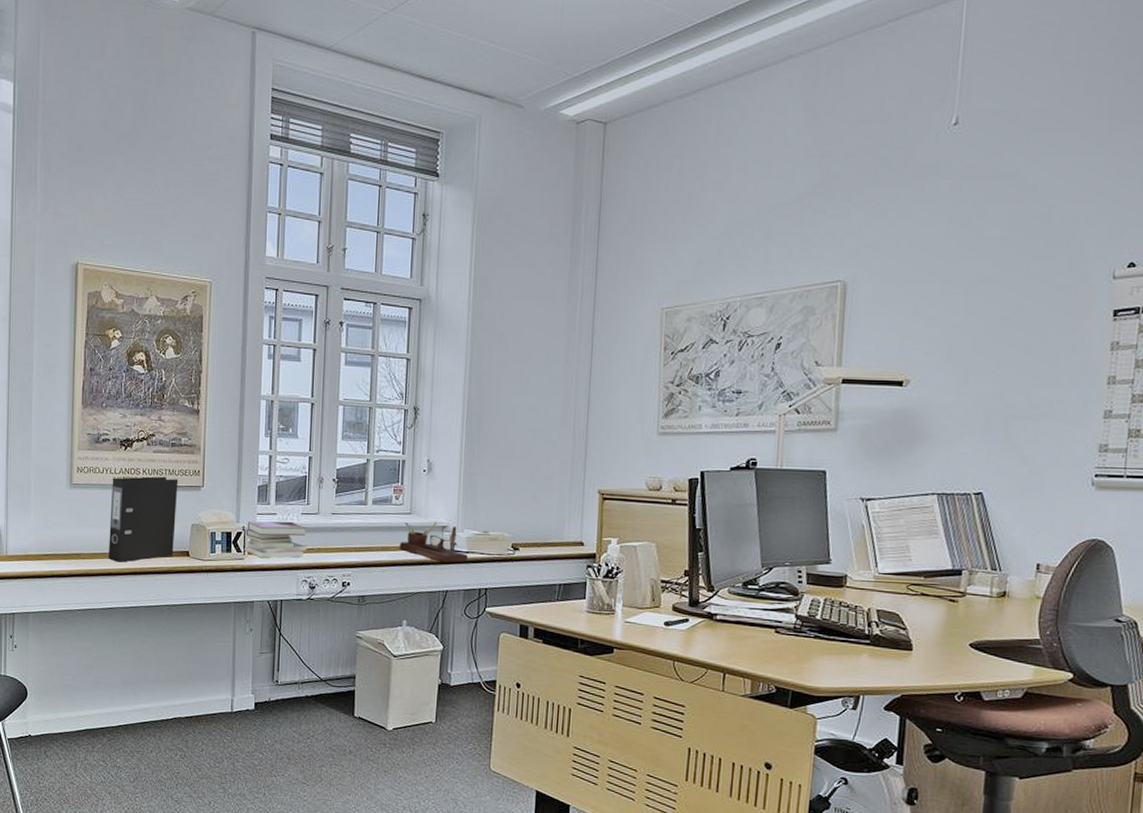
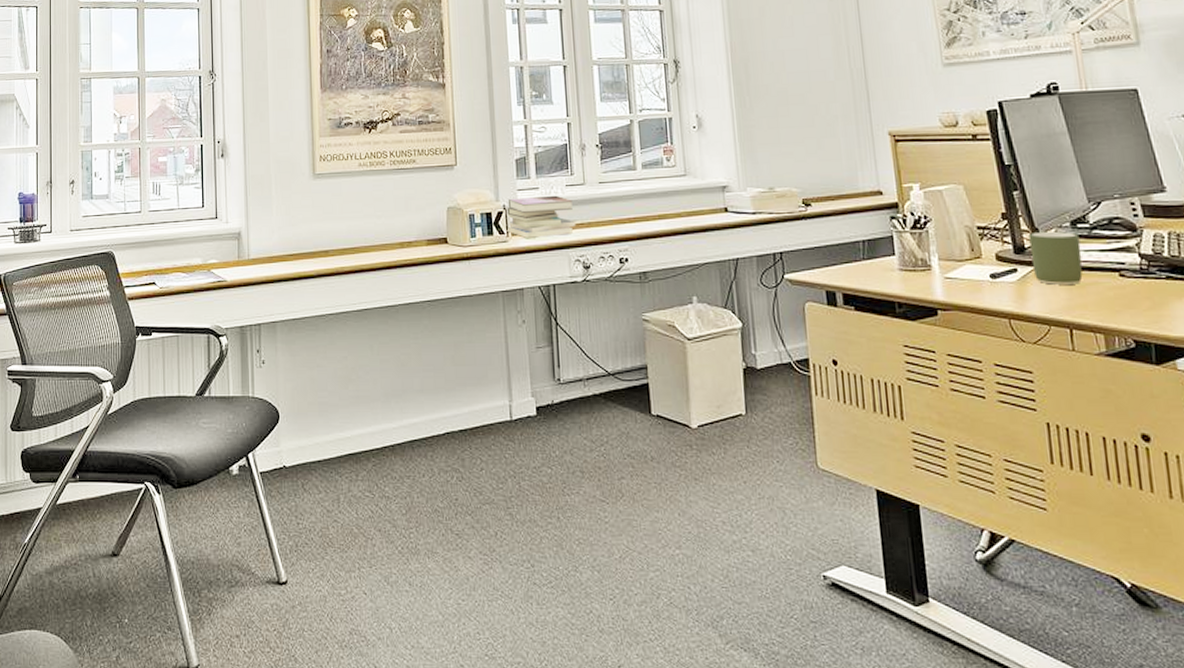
binder: present [108,476,179,562] -> none [358,157,430,256]
desk organizer: present [399,521,469,563] -> none [678,182,756,227]
mug: none [702,589,748,636] -> present [1028,231,1083,285]

